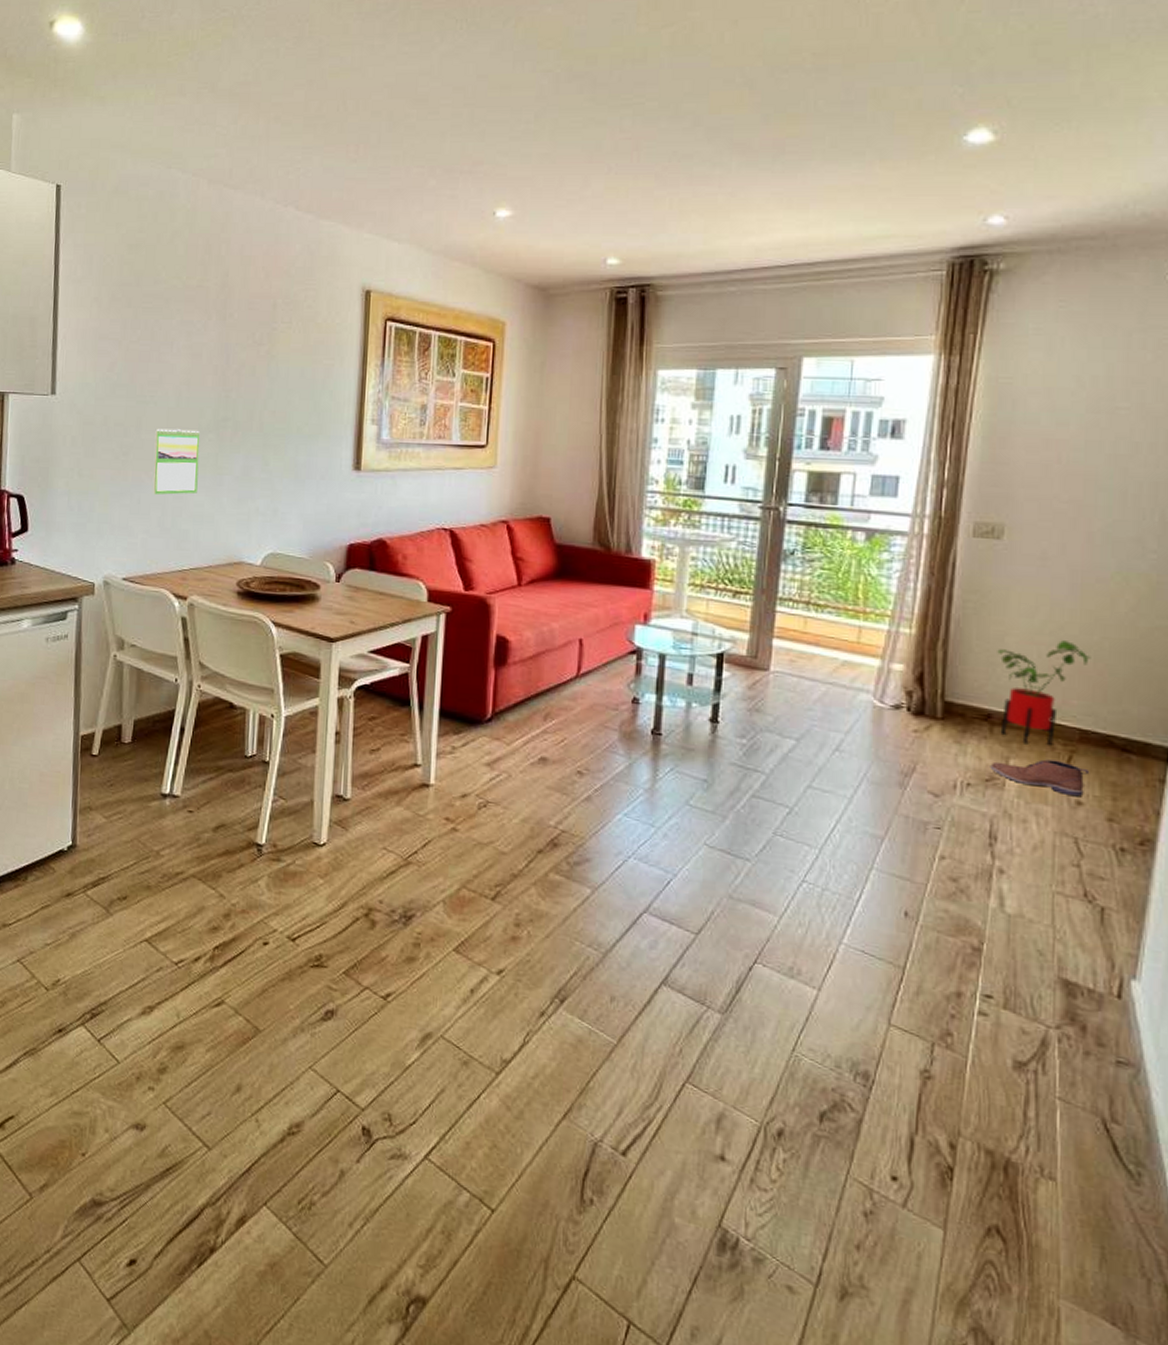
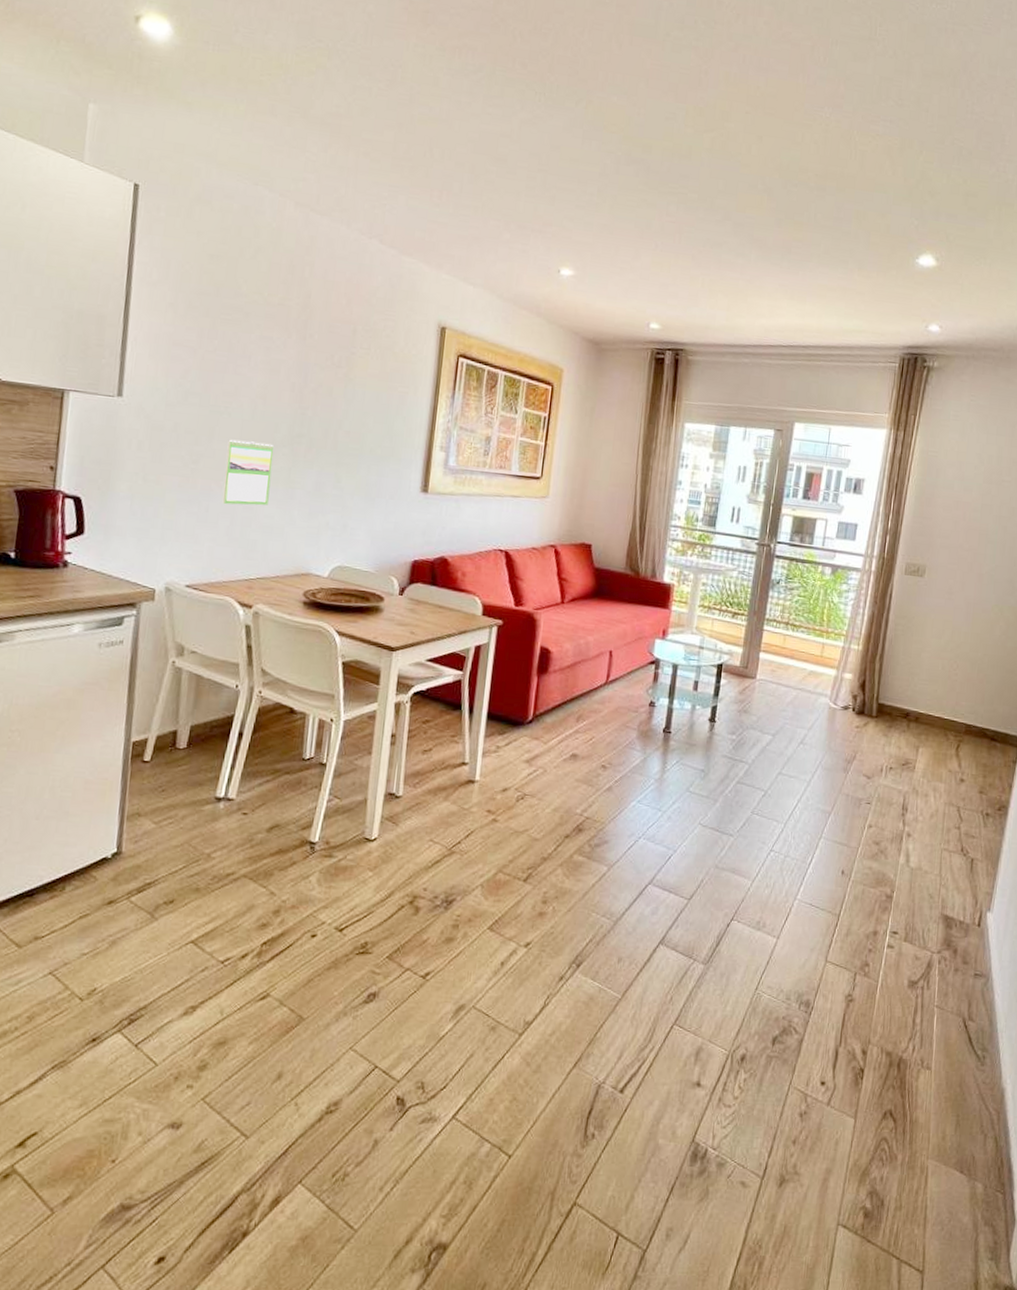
shoe: present [990,759,1090,797] -> none [906,747,970,776]
house plant: present [997,640,1091,745] -> none [915,656,976,736]

